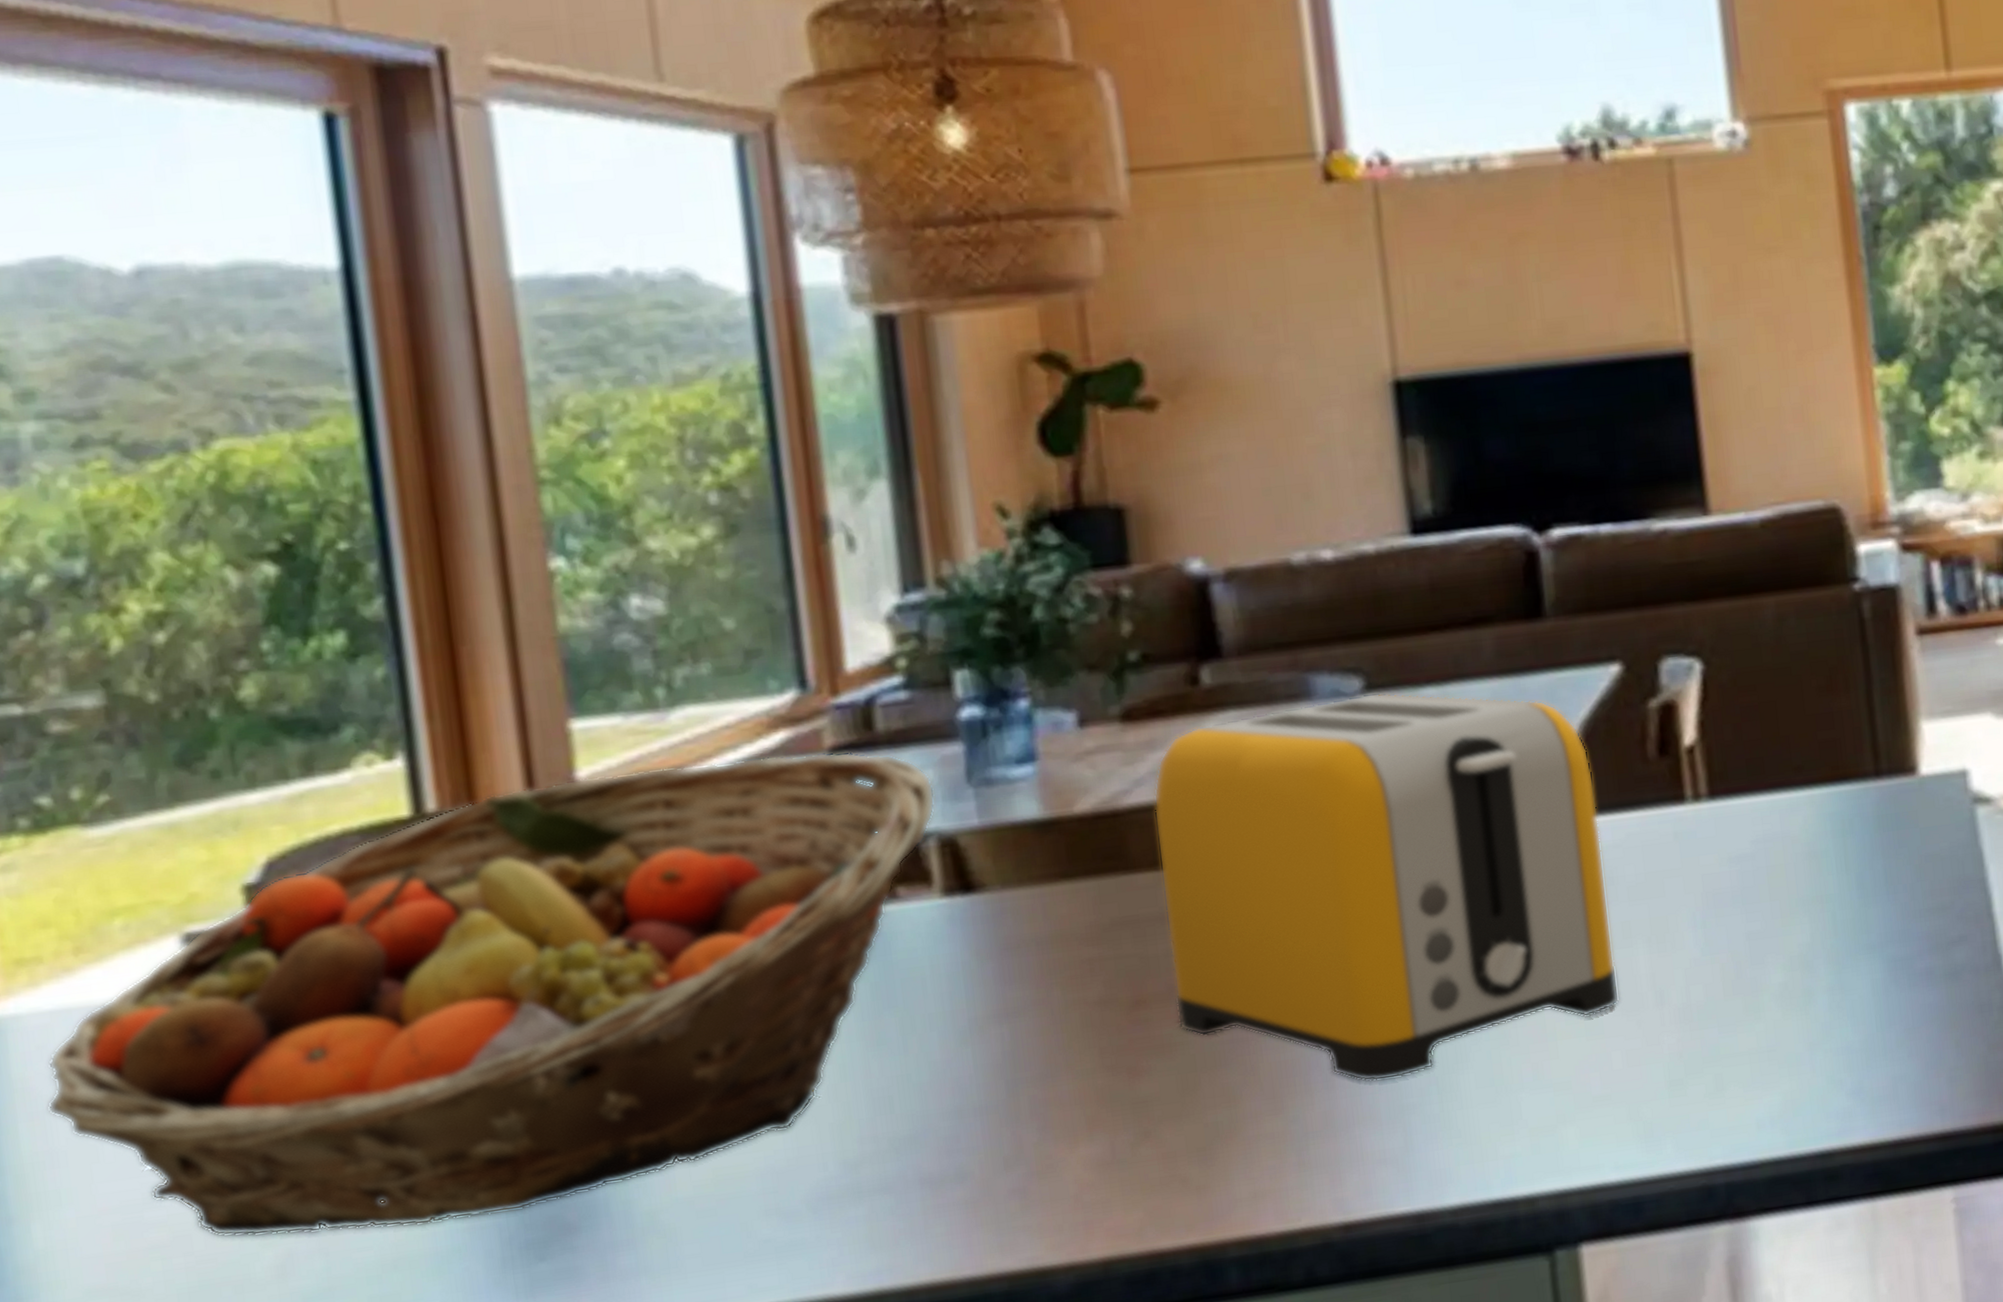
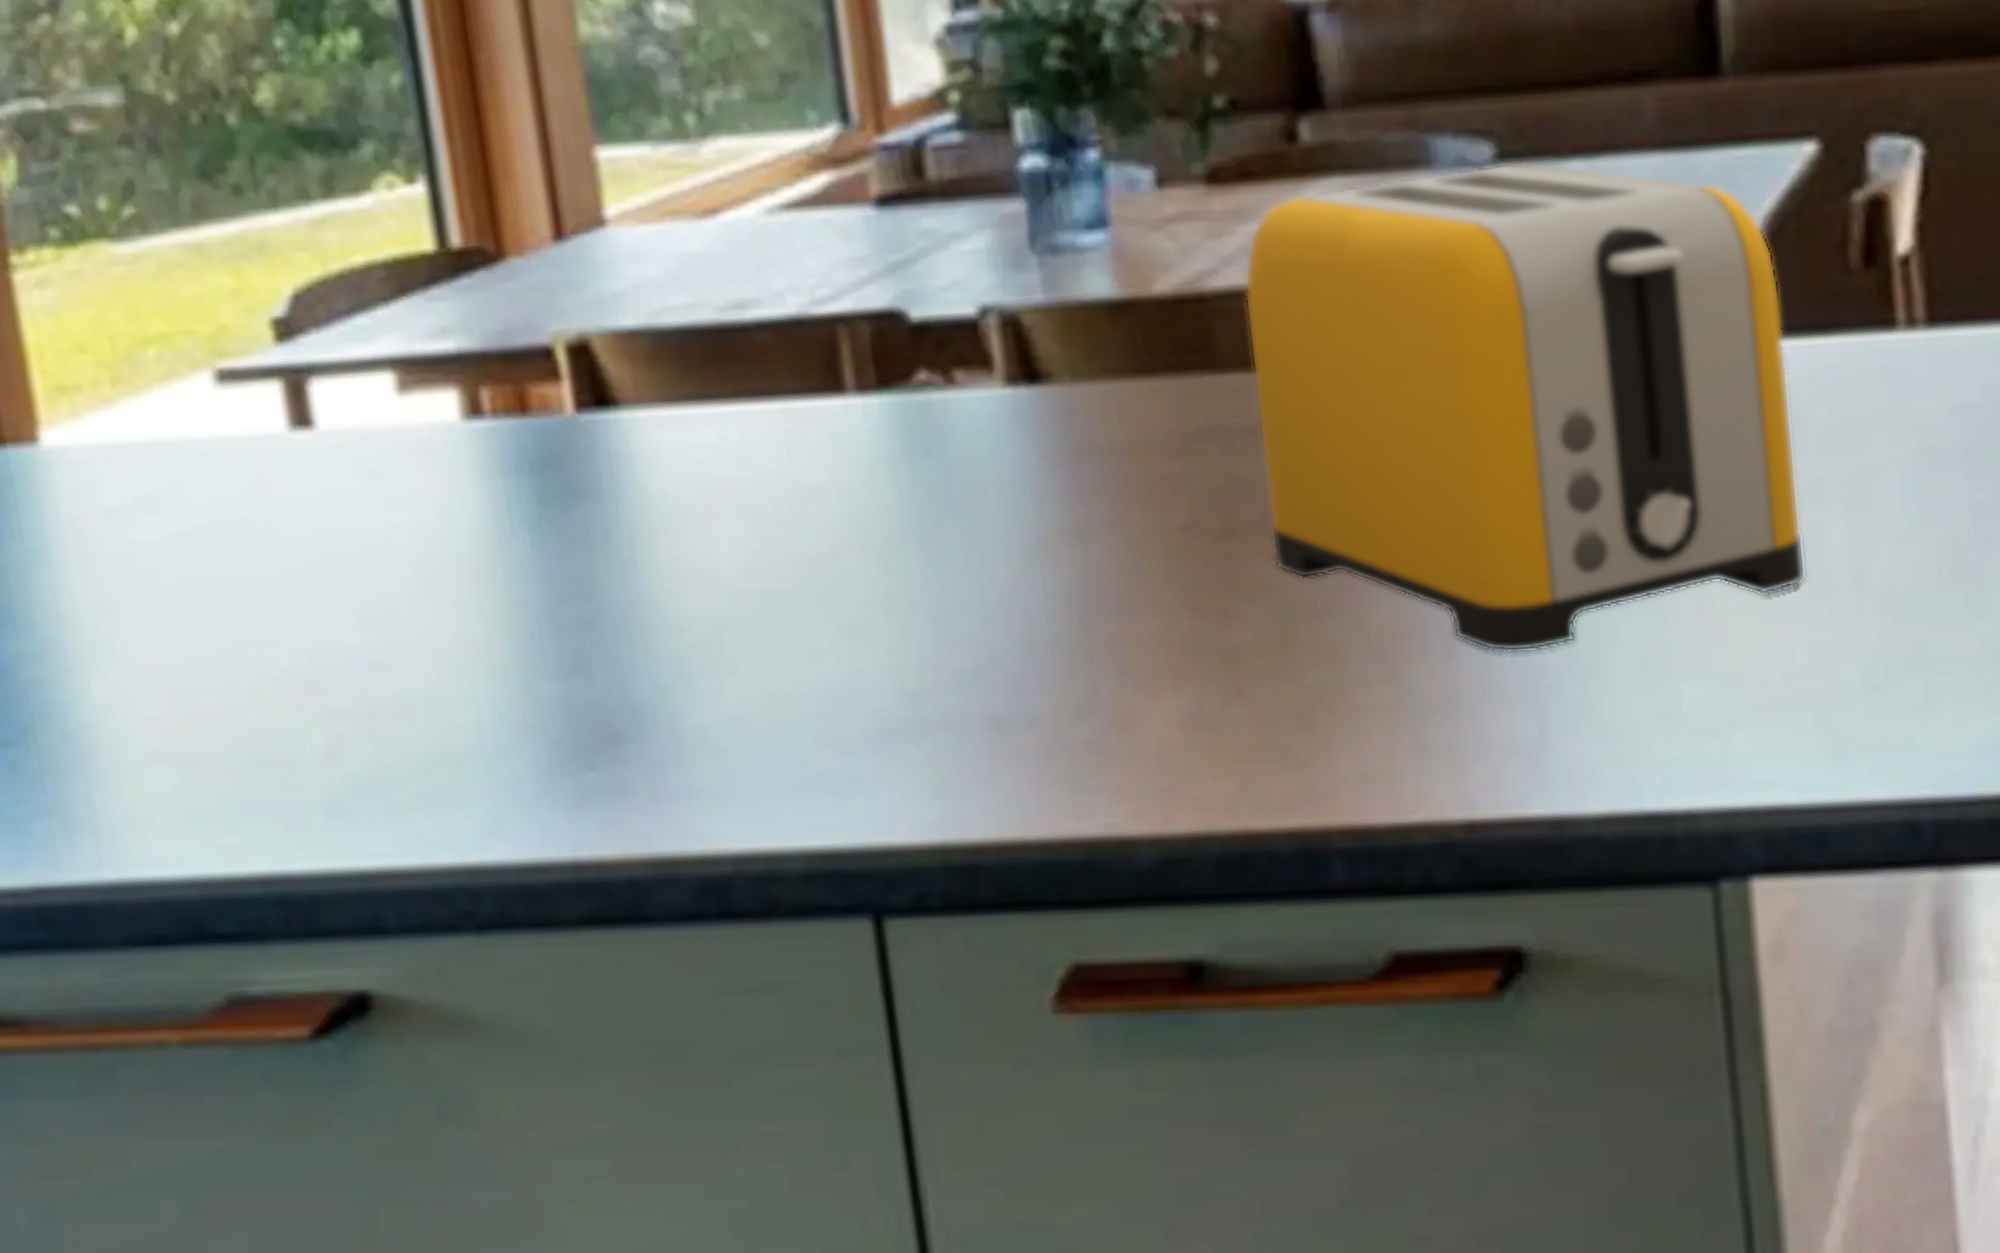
fruit basket: present [47,751,936,1237] -> none [94,201,996,720]

